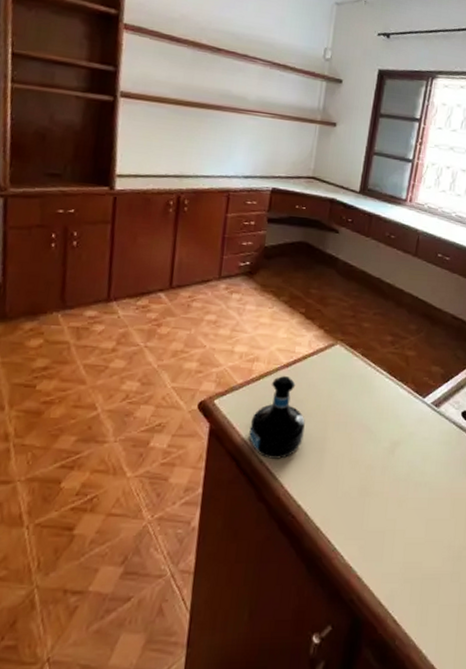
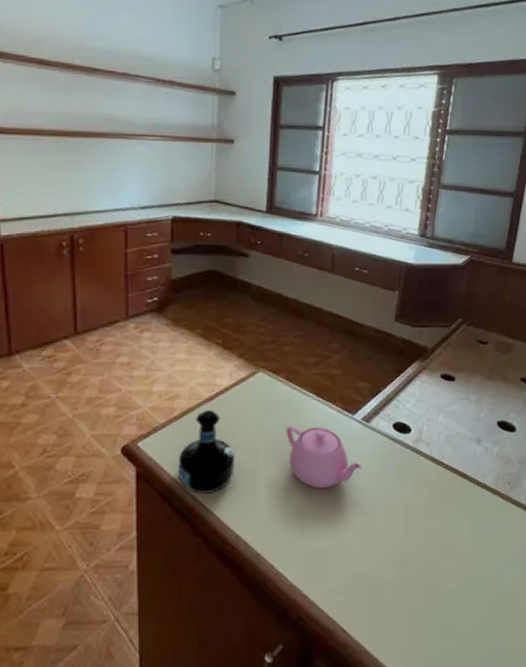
teapot: none [356,401,428,469] -> present [286,425,363,489]

